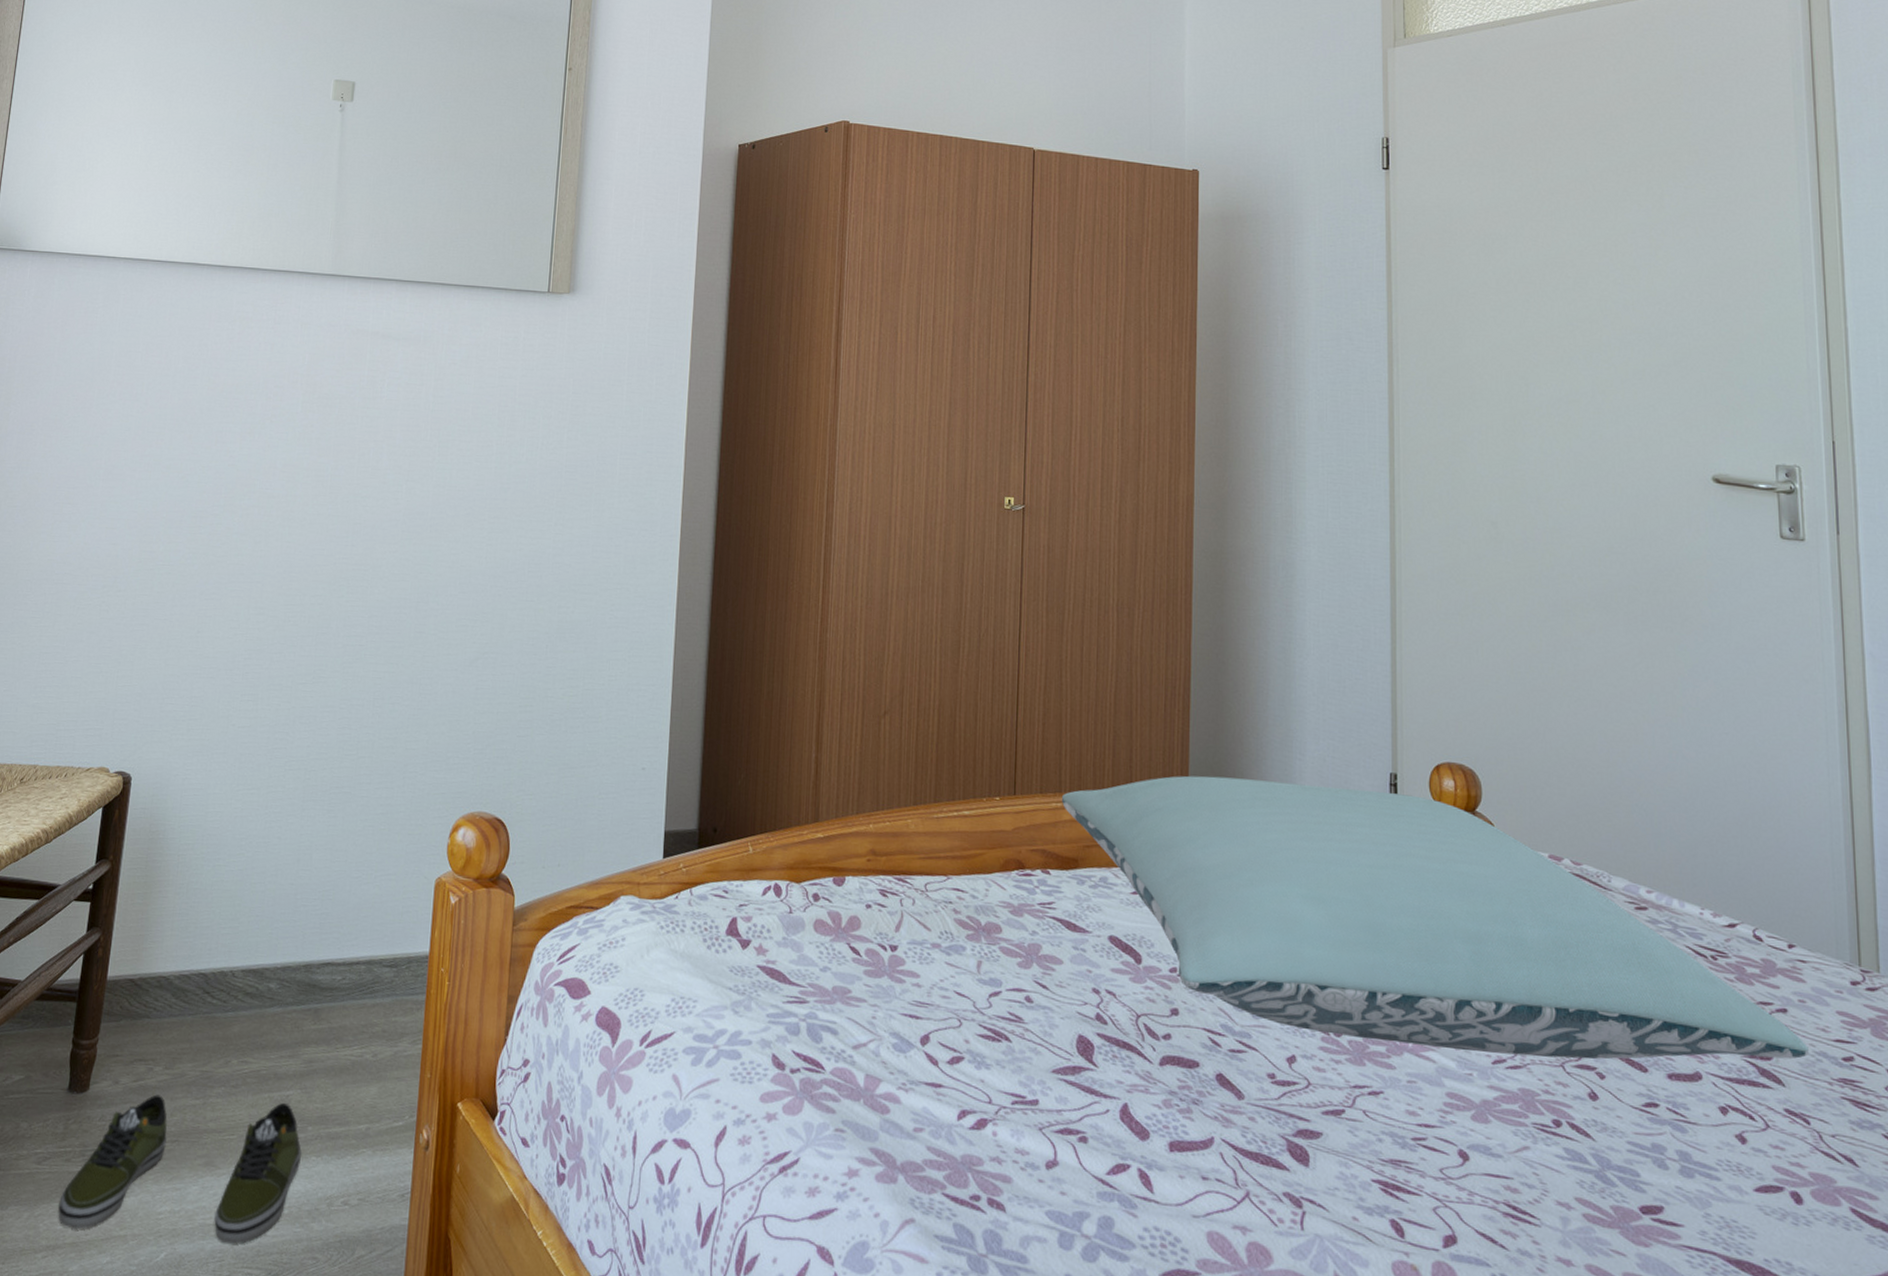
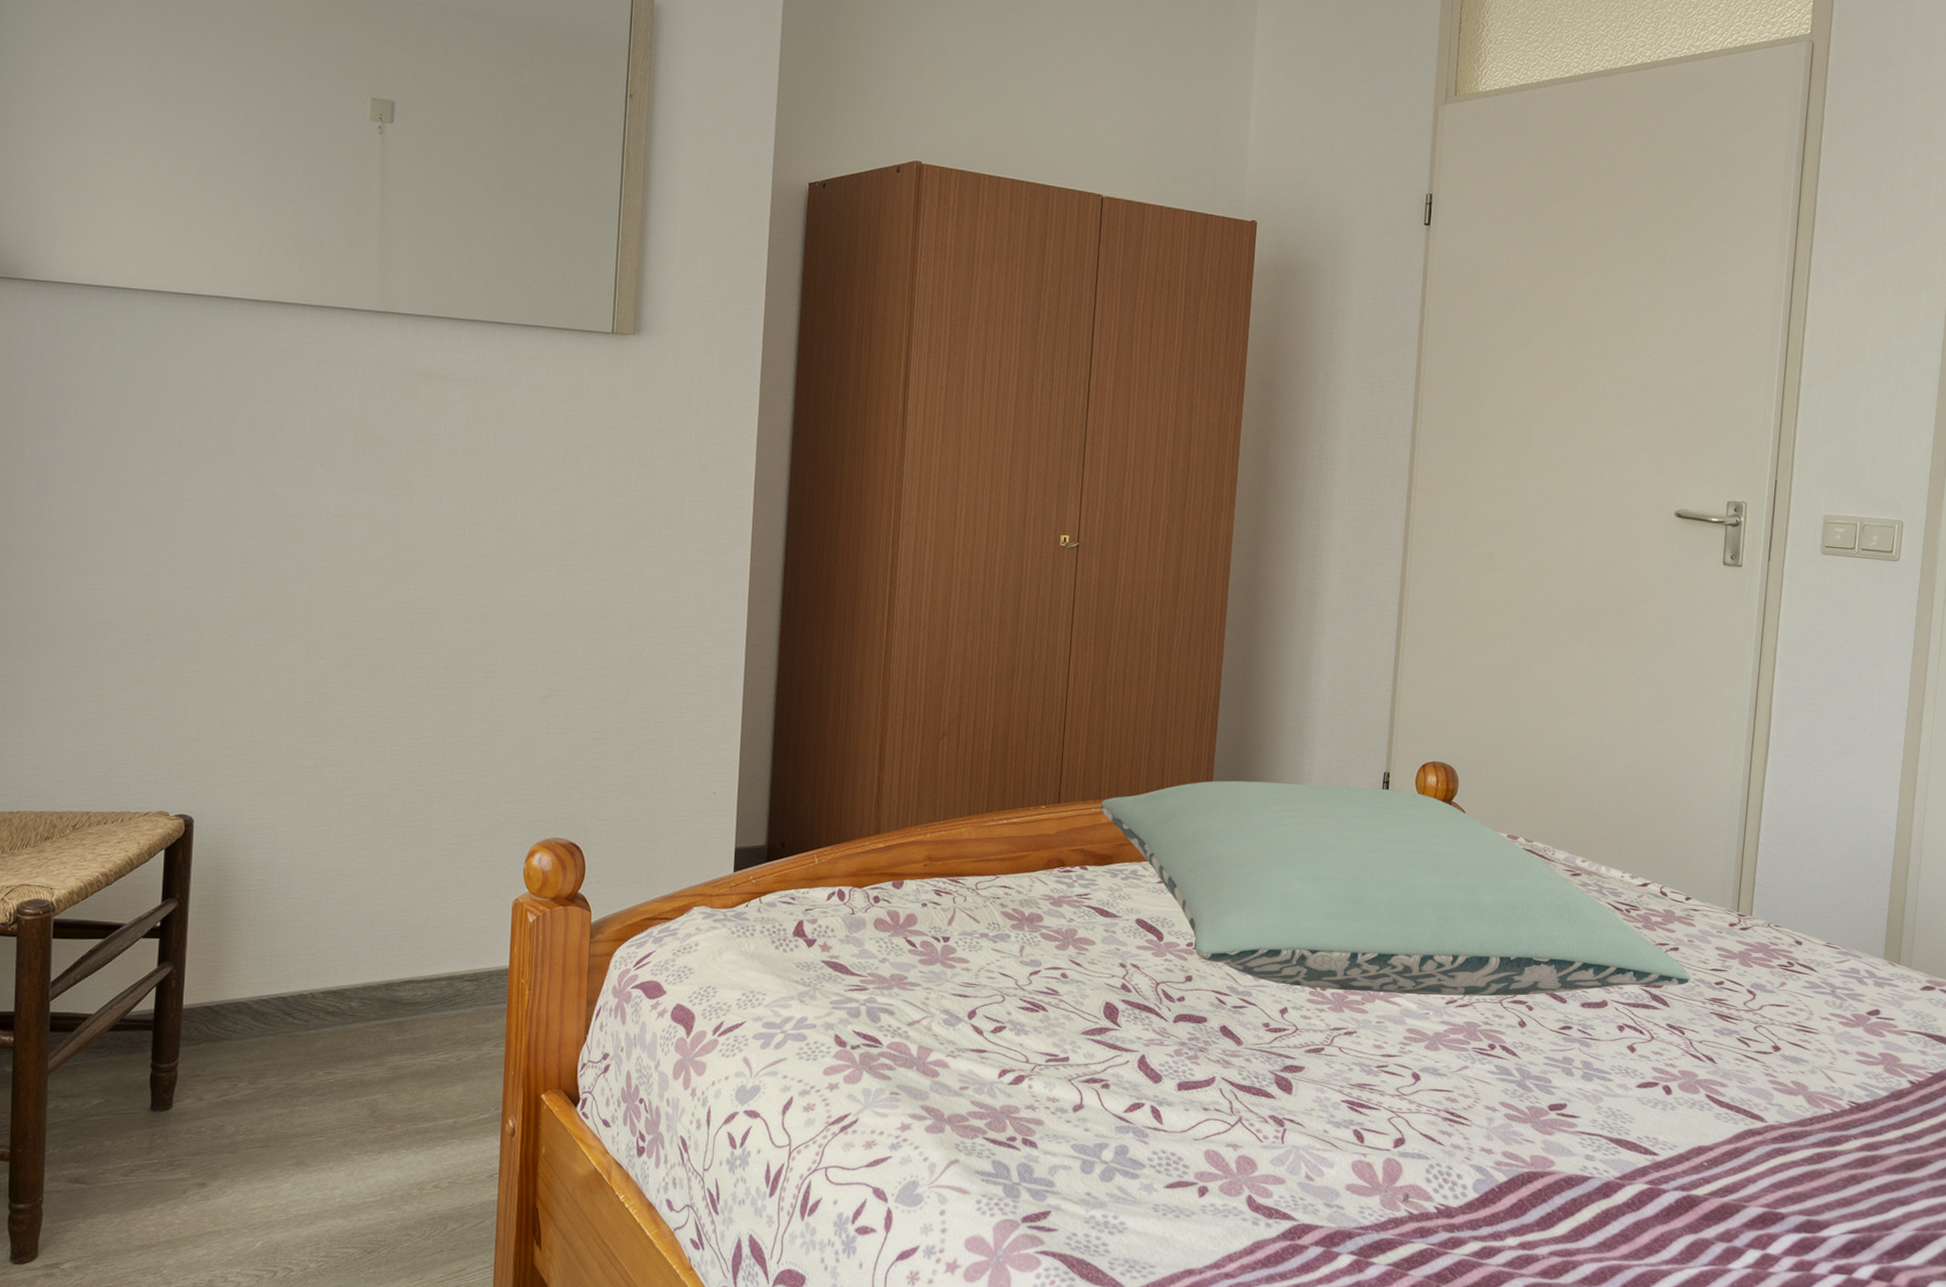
shoe: present [58,1094,302,1244] -> none [150,1106,392,1230]

